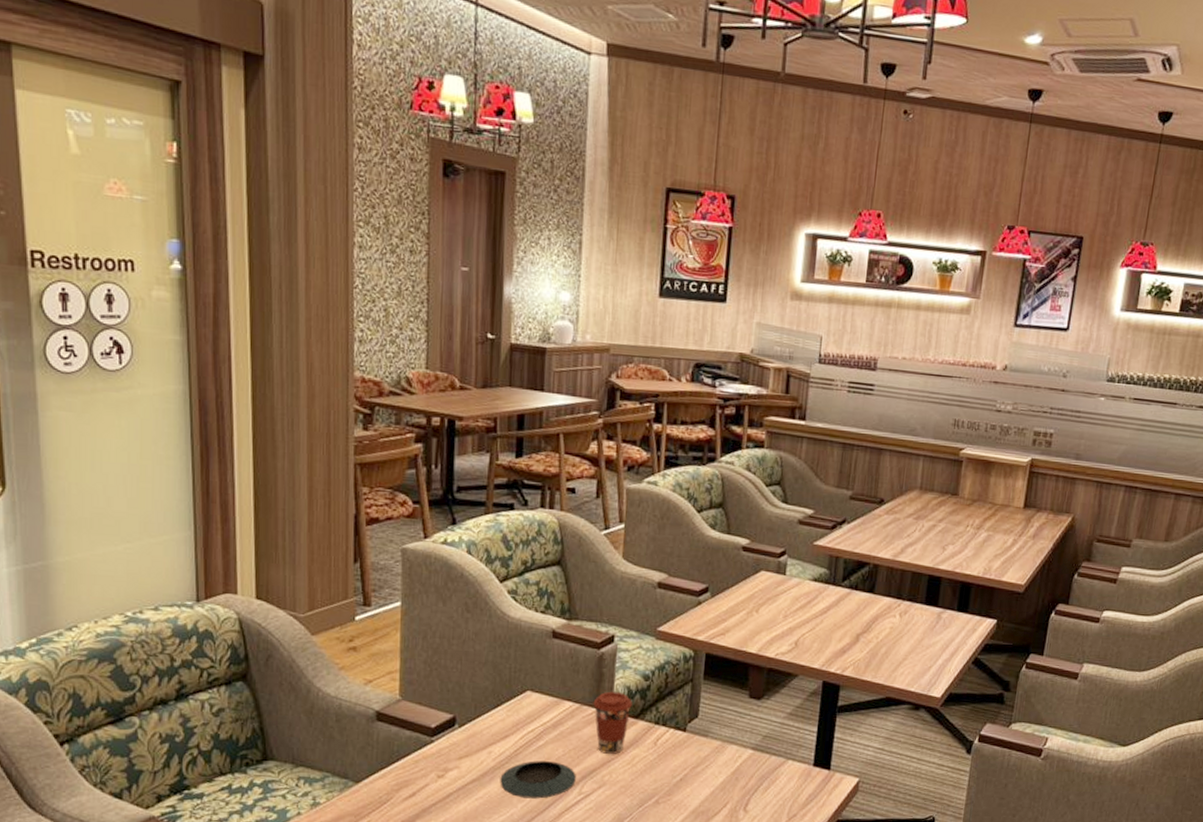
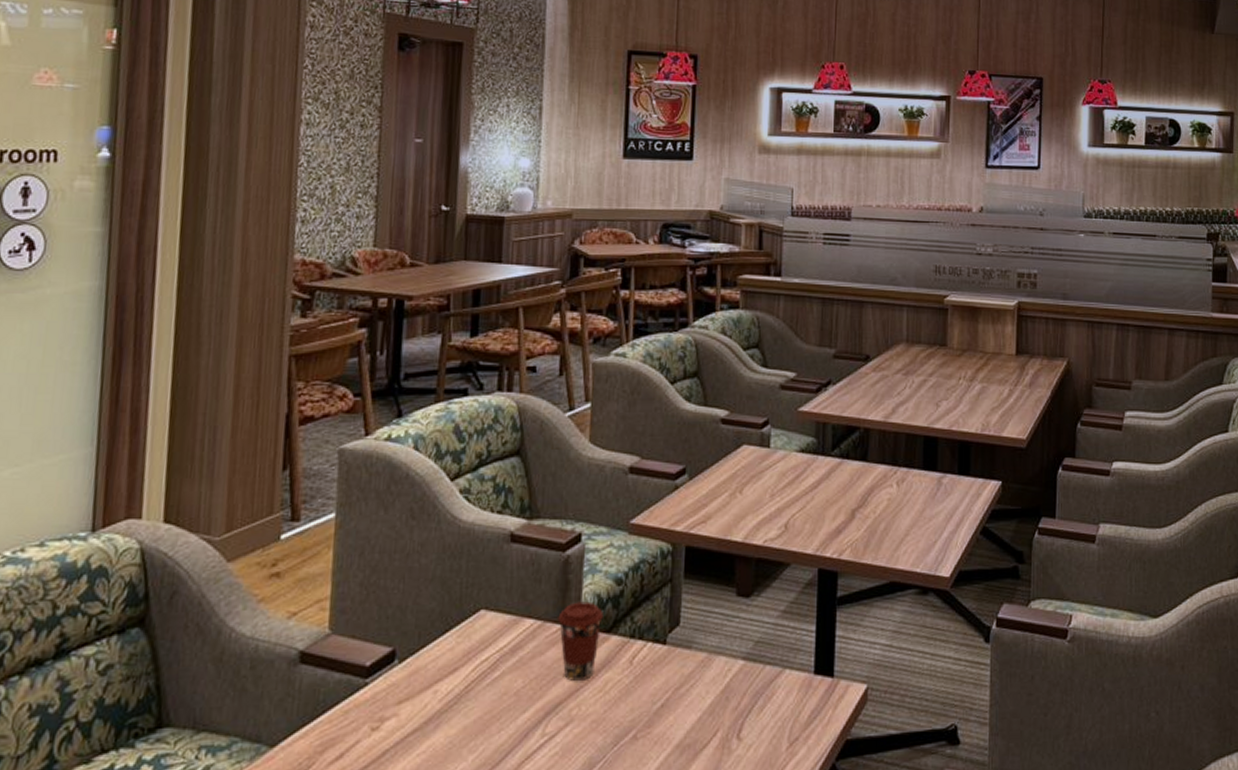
saucer: present [500,761,576,799] -> none [447,696,538,748]

